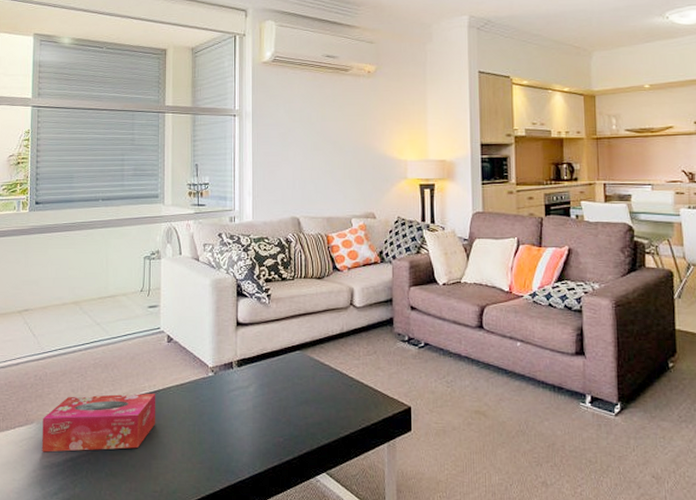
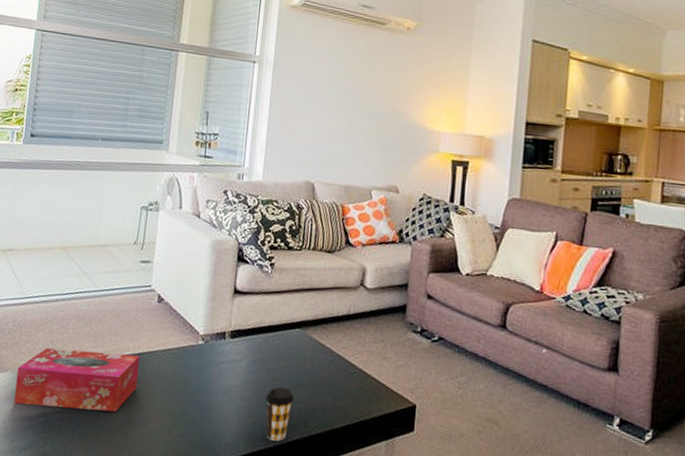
coffee cup: none [275,406,301,456] -> present [266,387,294,442]

